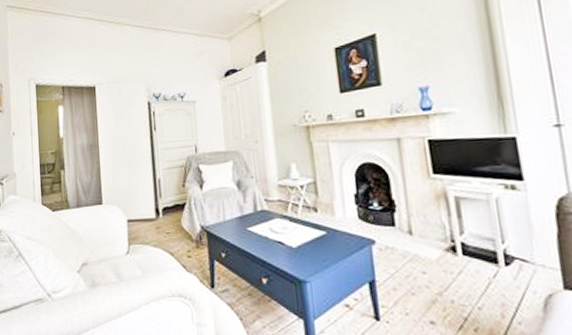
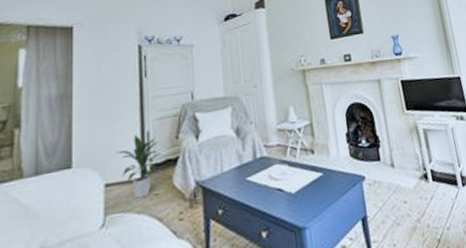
indoor plant: none [135,181,174,234] -> present [117,134,165,198]

